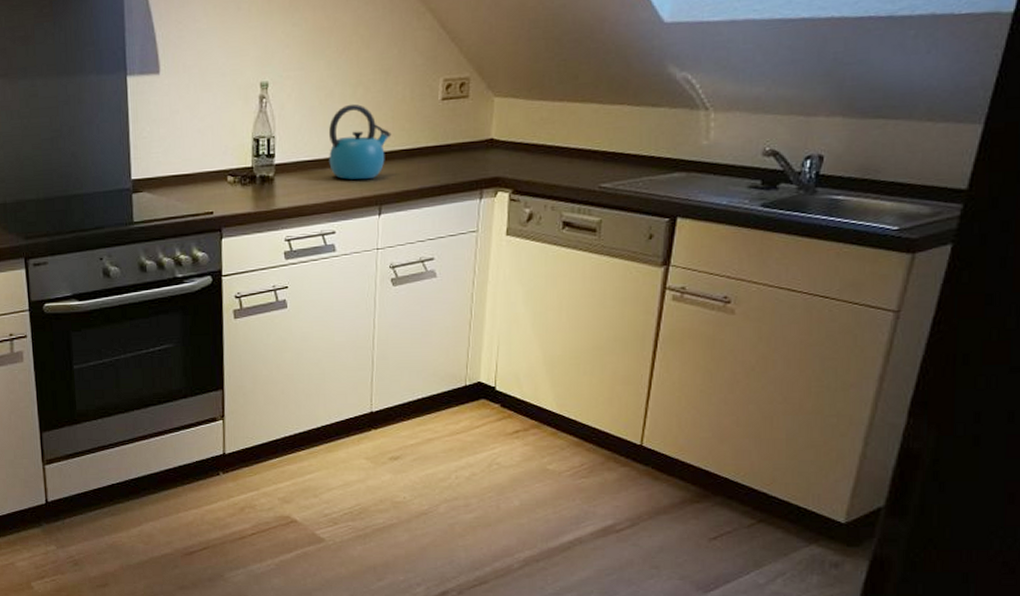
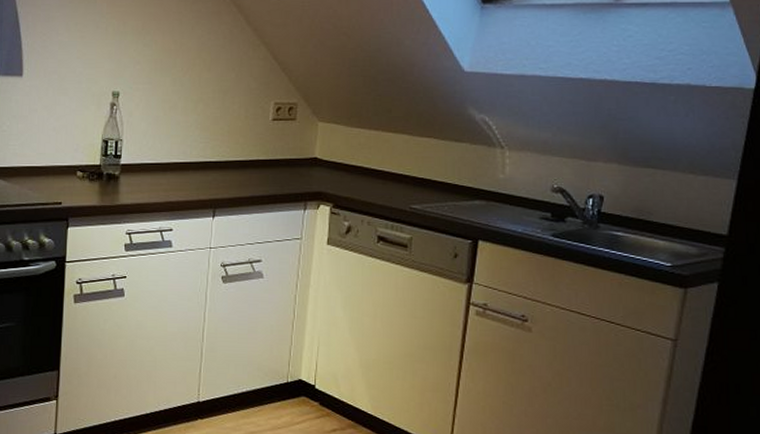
kettle: present [328,104,392,180] -> none [170,117,227,185]

